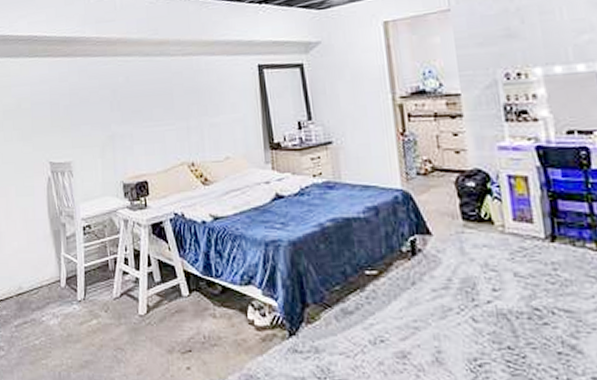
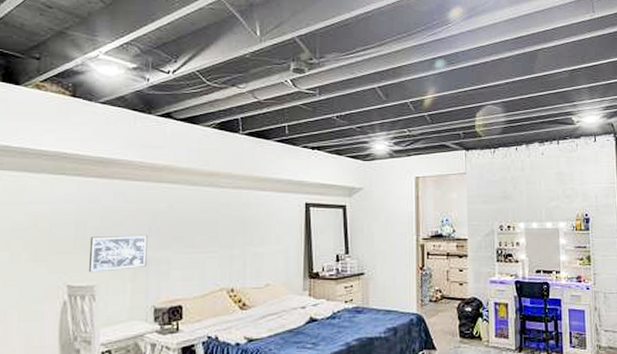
wall art: none [63,109,112,149] -> present [89,234,148,273]

